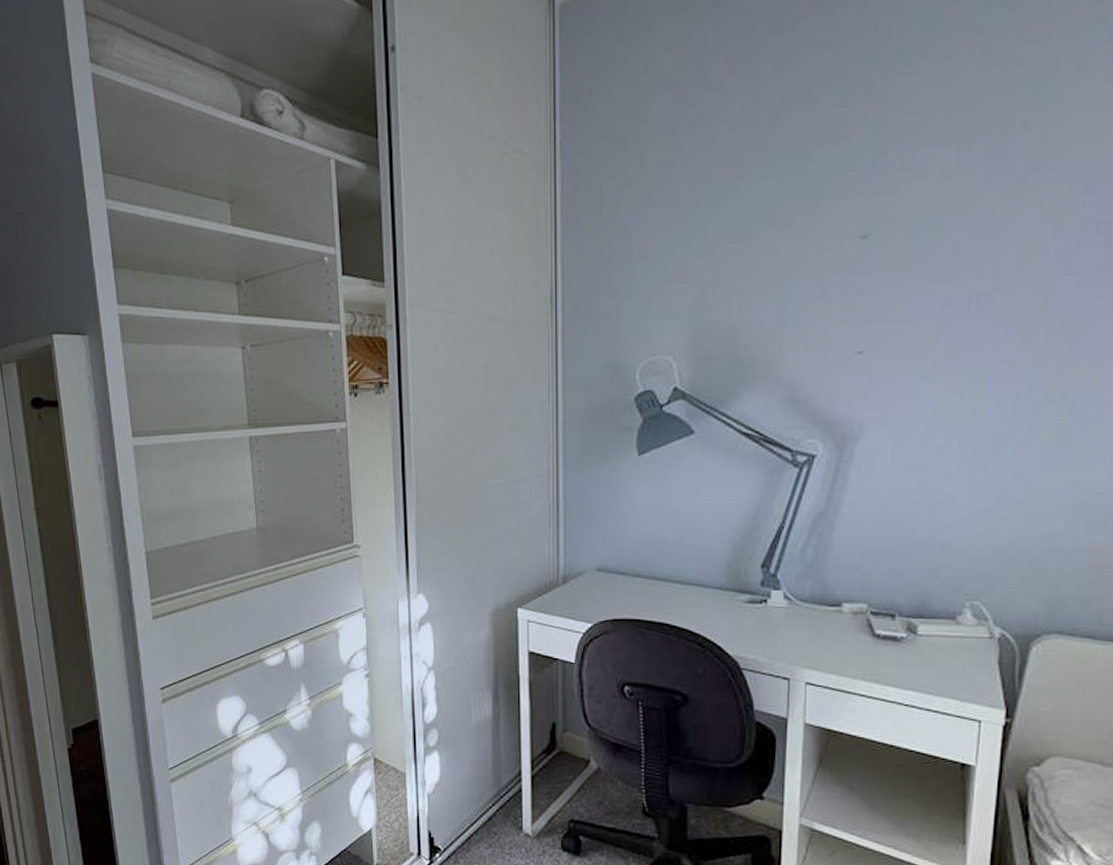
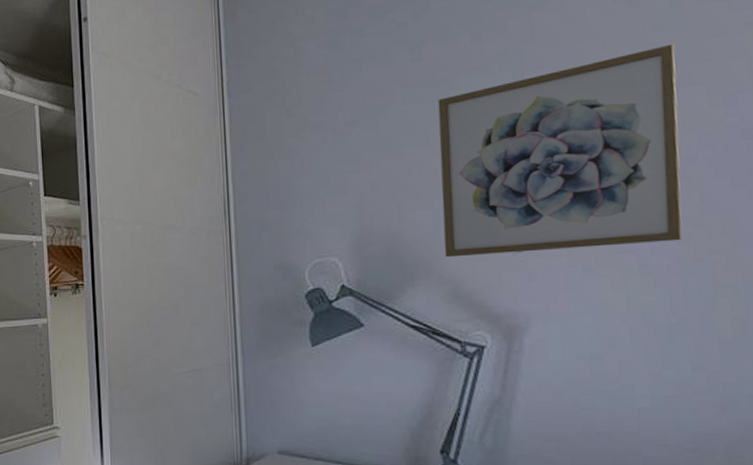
wall art: none [784,120,1045,358] -> present [437,44,682,258]

